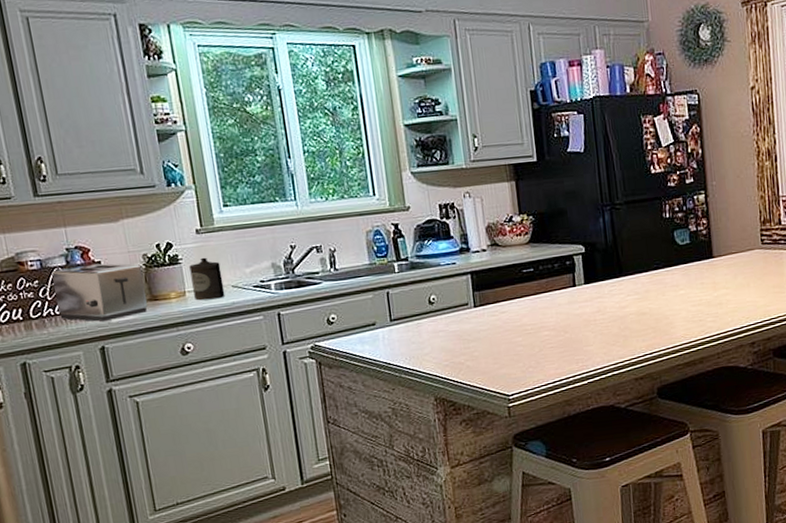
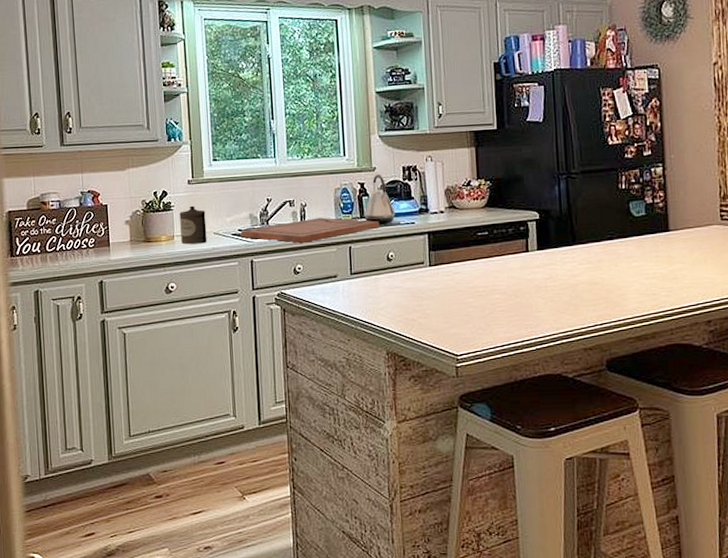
toaster: present [51,263,148,322] -> none [67,206,142,259]
cutting board: none [262,262,419,292] -> present [240,217,380,243]
kettle: none [400,213,435,267] -> present [363,174,396,225]

